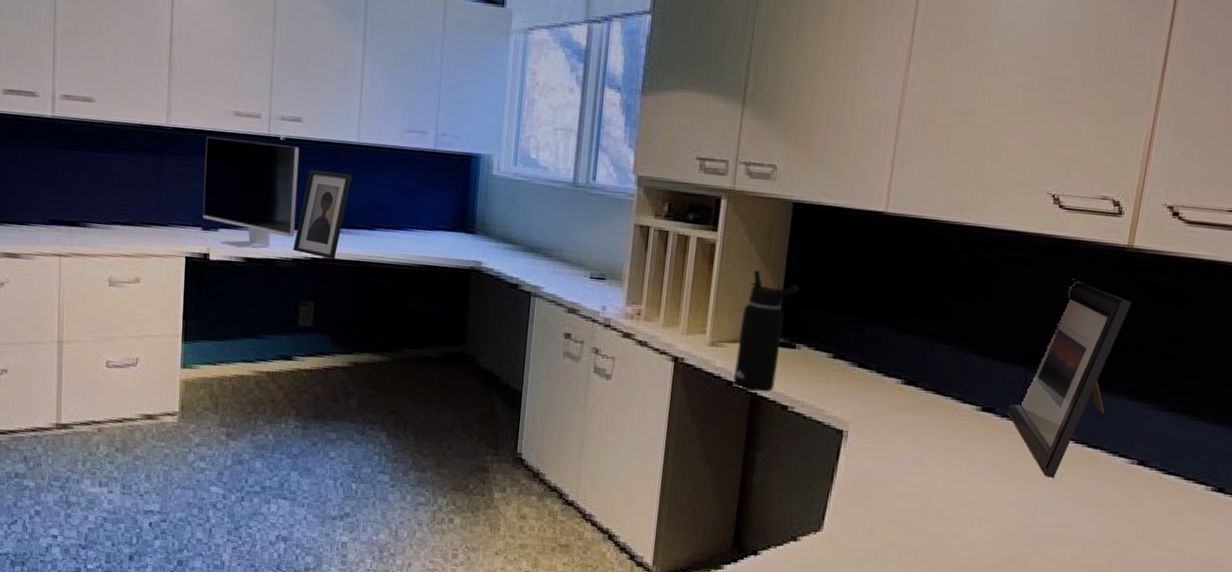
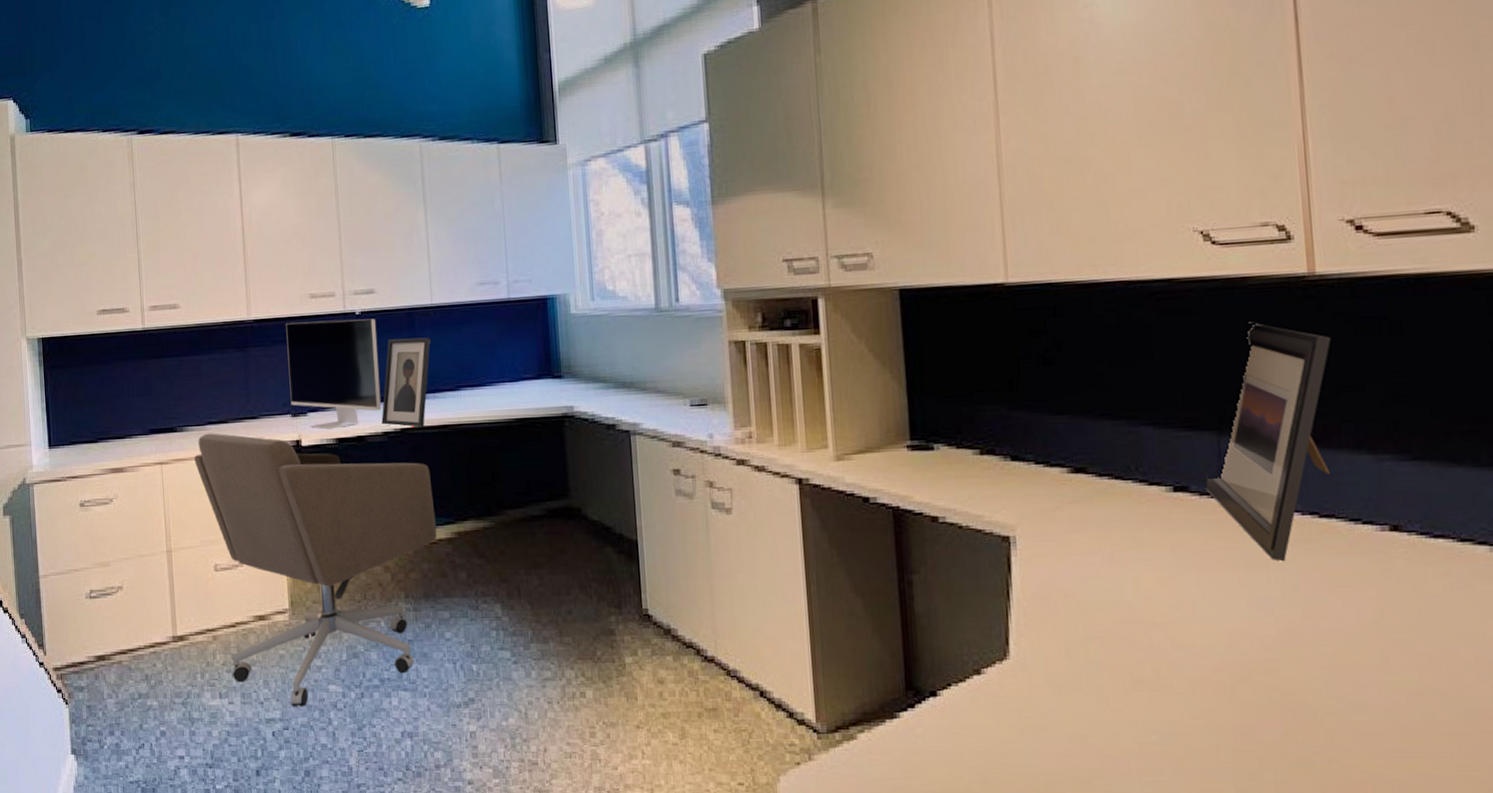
office chair: none [96,233,335,503] -> present [194,433,437,707]
water bottle: present [733,269,800,391] -> none [865,368,926,503]

